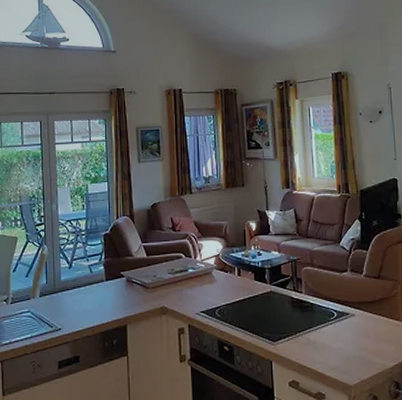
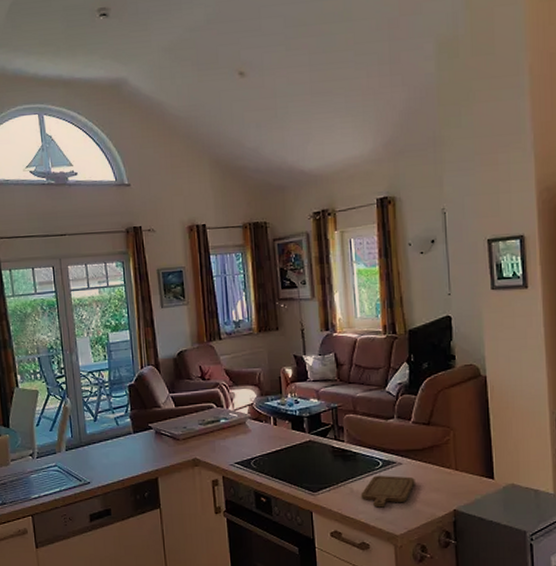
chopping board: none [317,326,367,358] -> present [360,475,415,508]

